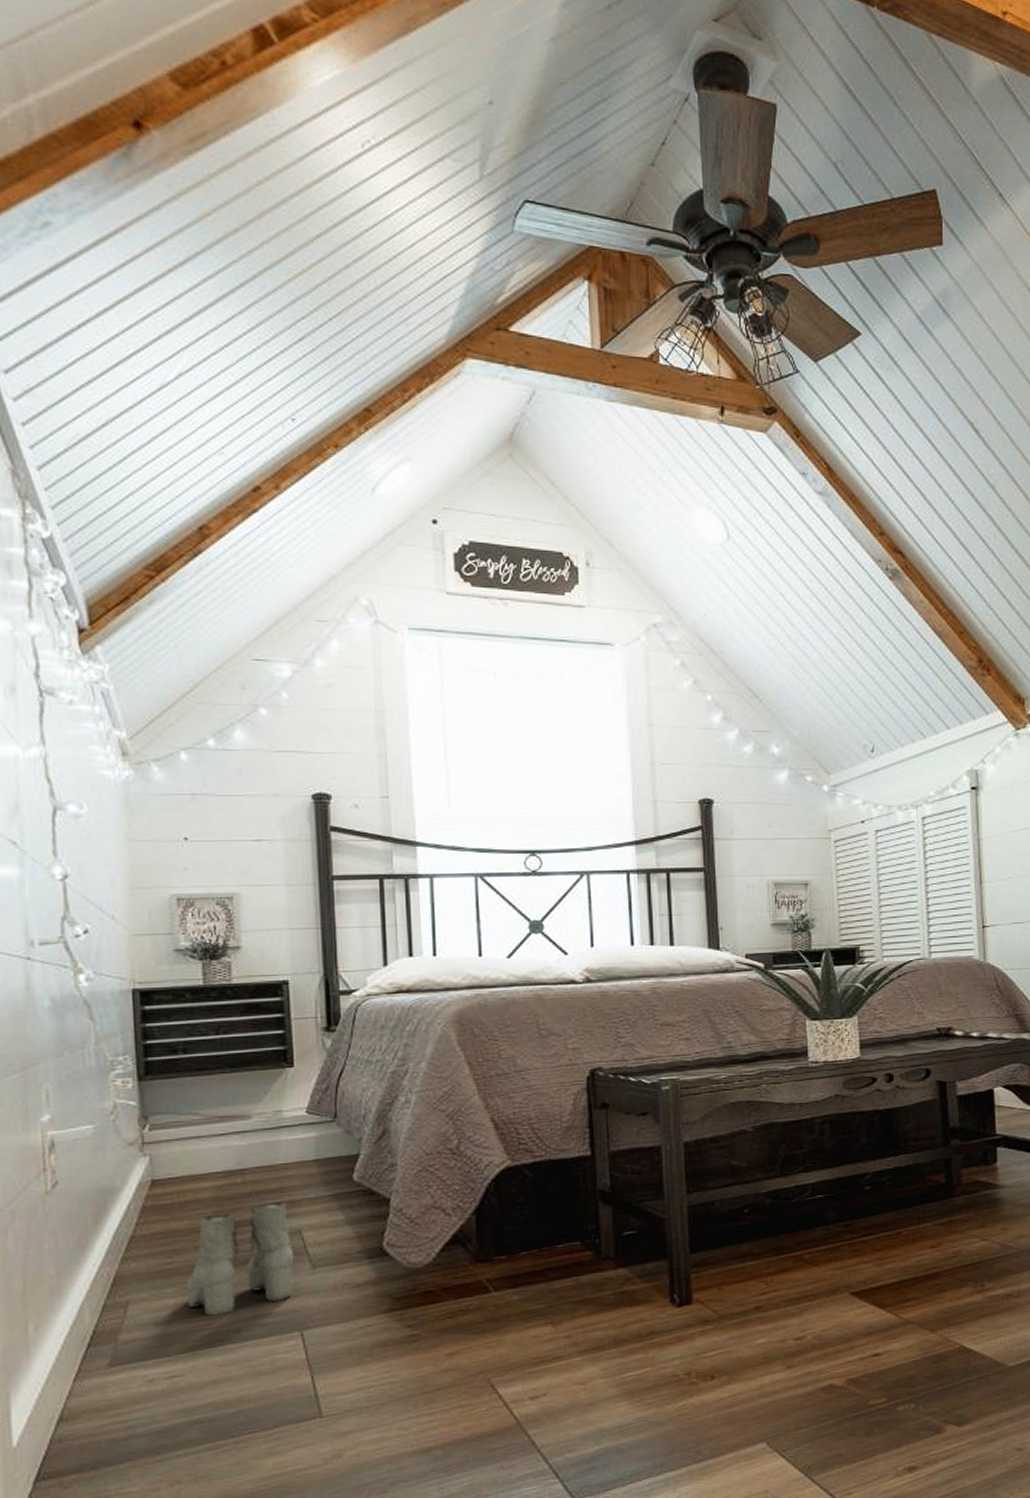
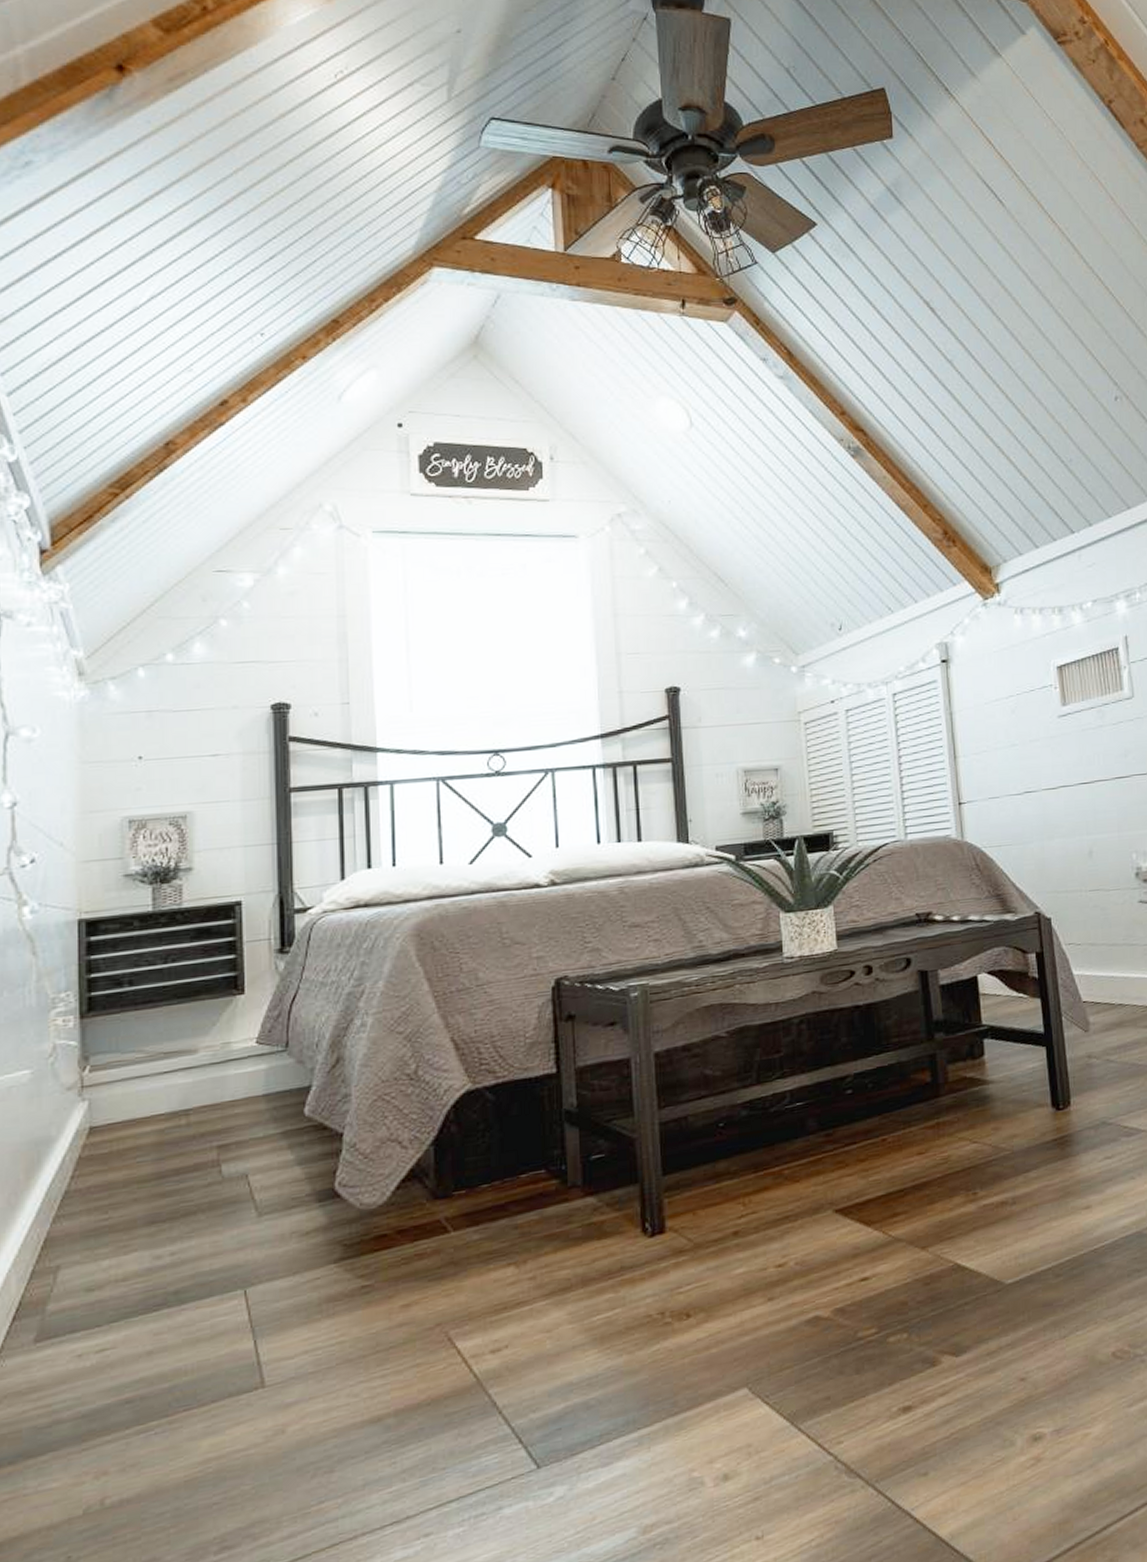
boots: present [186,1202,295,1316] -> none [121,1143,240,1277]

